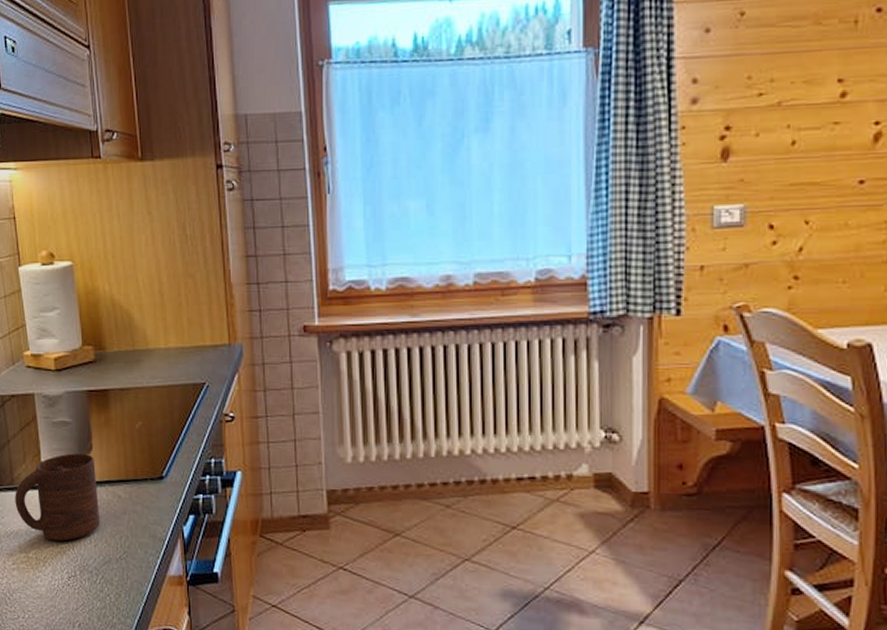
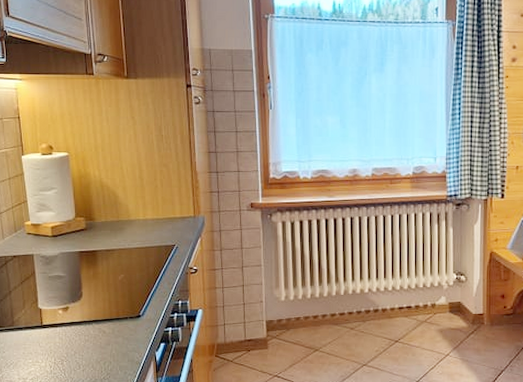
cup: present [15,453,101,541] -> none [15,300,88,368]

